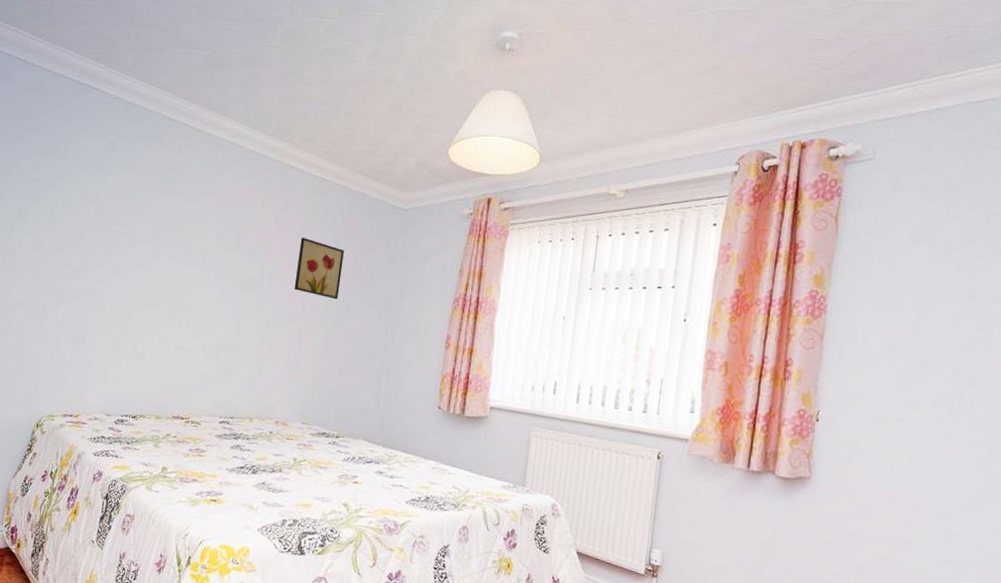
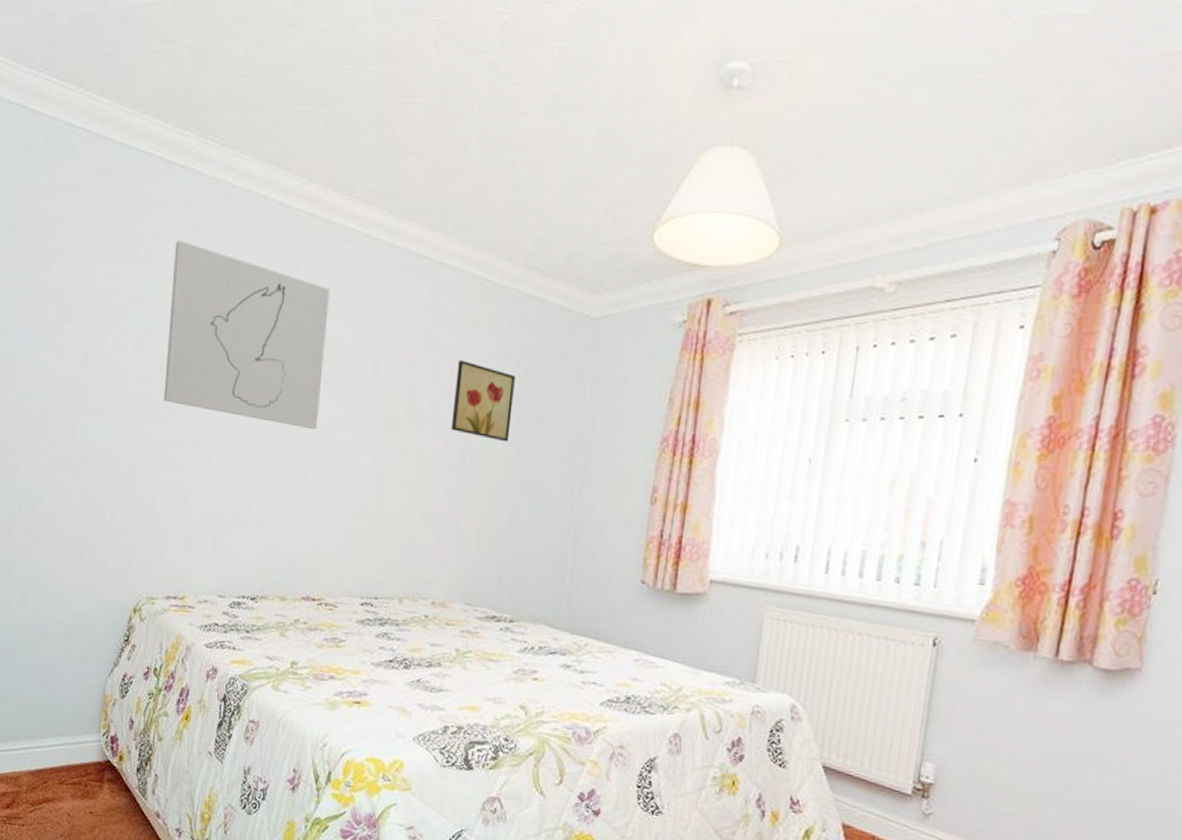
wall art: none [70,142,204,287] -> present [164,240,330,430]

